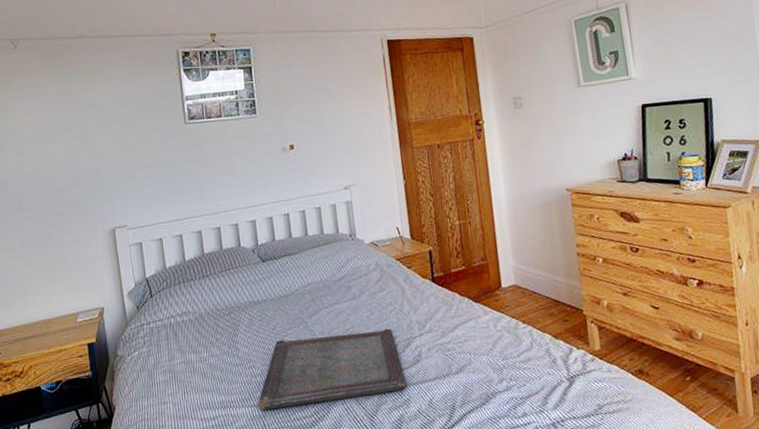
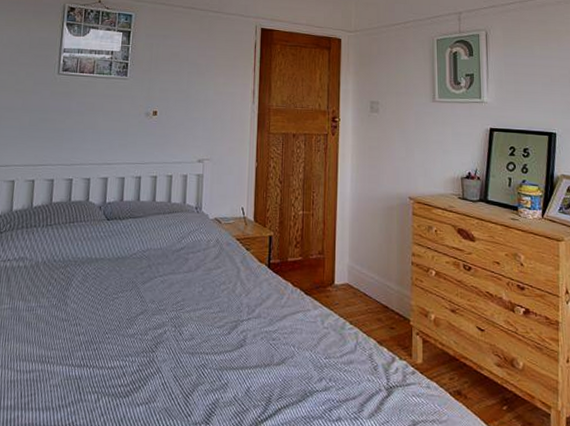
serving tray: present [258,328,407,411] -> none [76,302,227,374]

